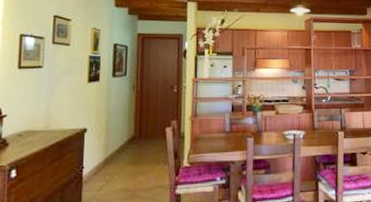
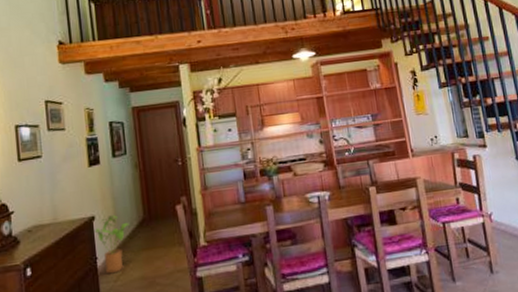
house plant: none [84,130,120,183] -> present [94,215,130,274]

